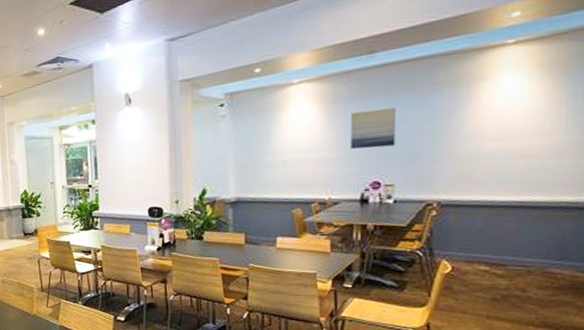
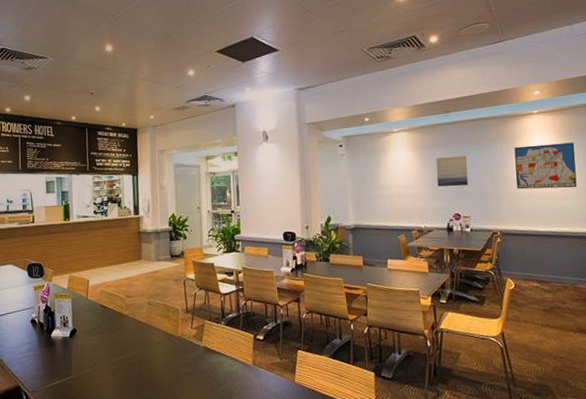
wall art: none [468,80,571,149] -> present [514,142,577,190]

